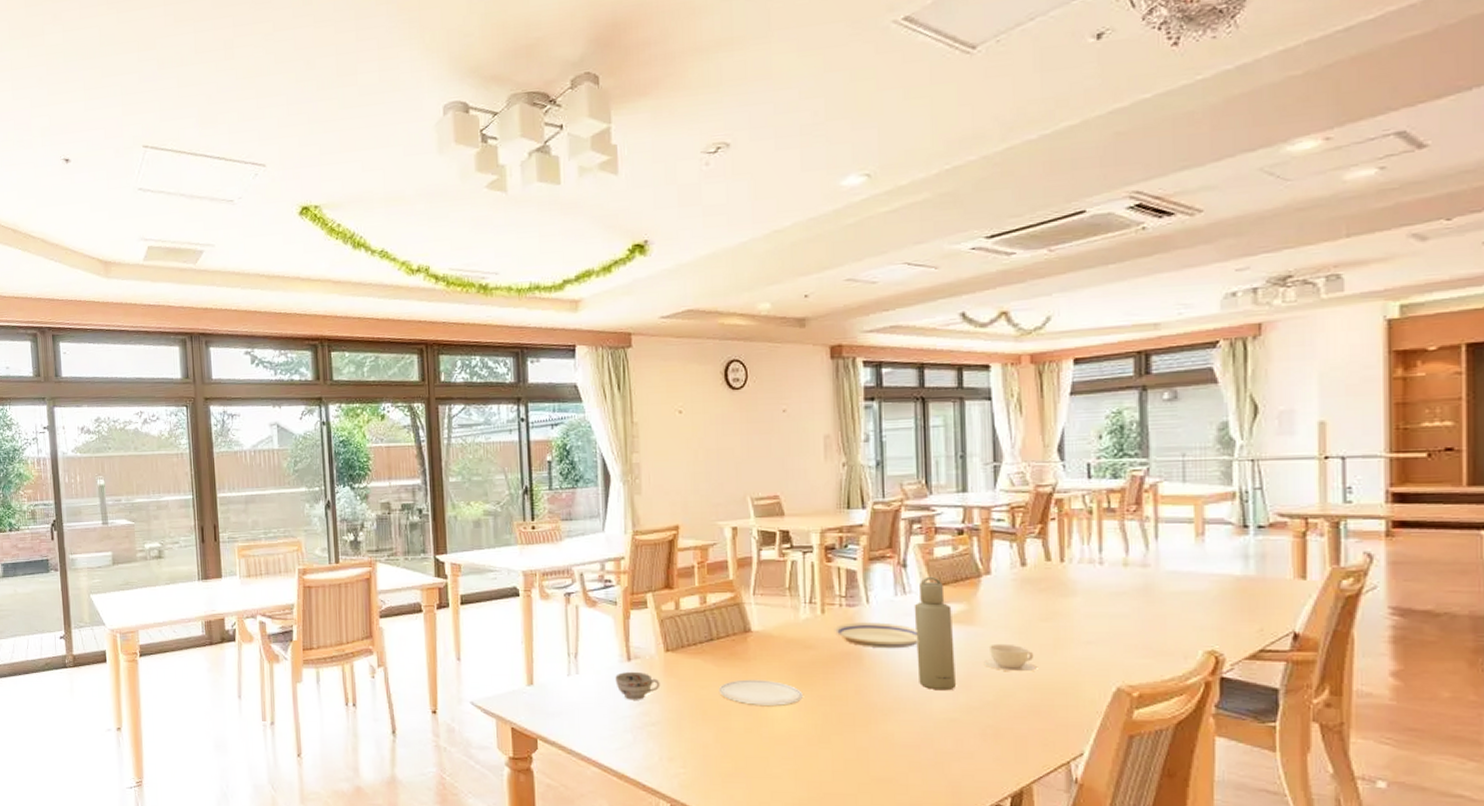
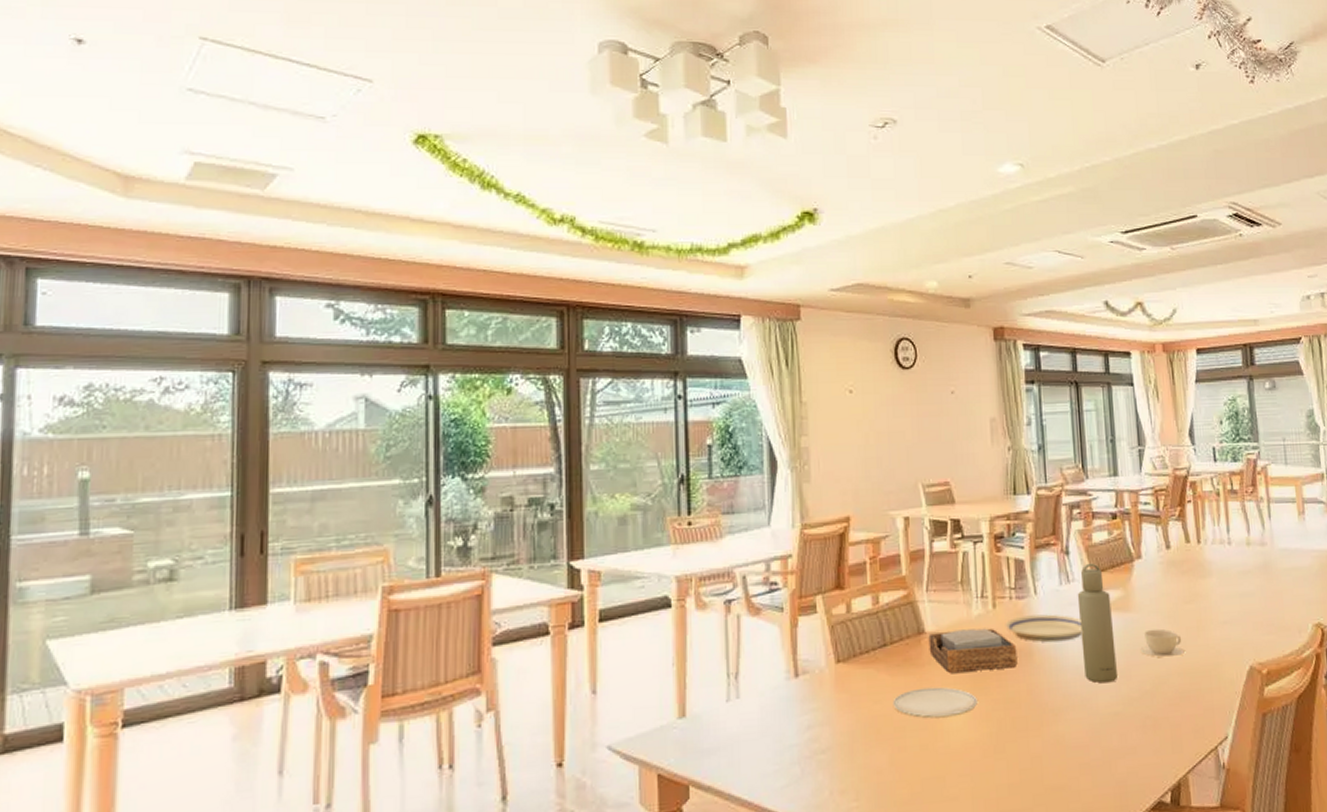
teacup: present [615,671,661,700] -> none [781,689,831,725]
napkin holder: none [754,631,846,669] -> present [928,628,1018,673]

